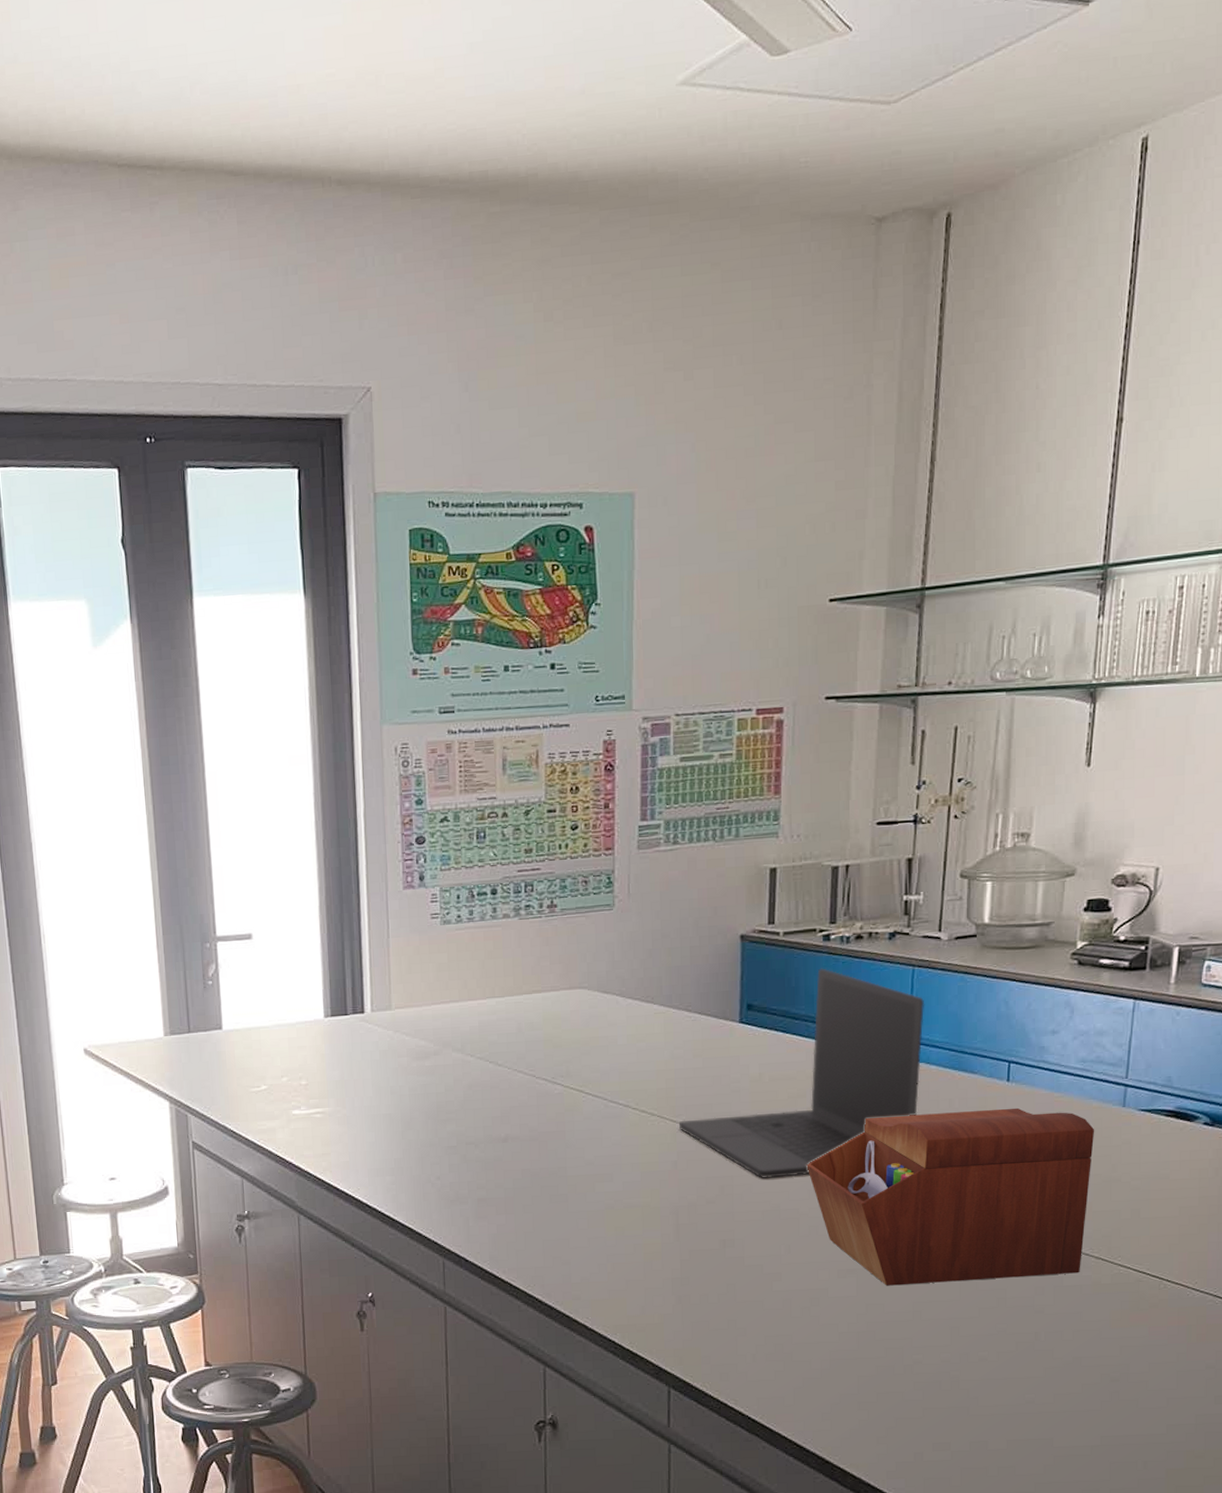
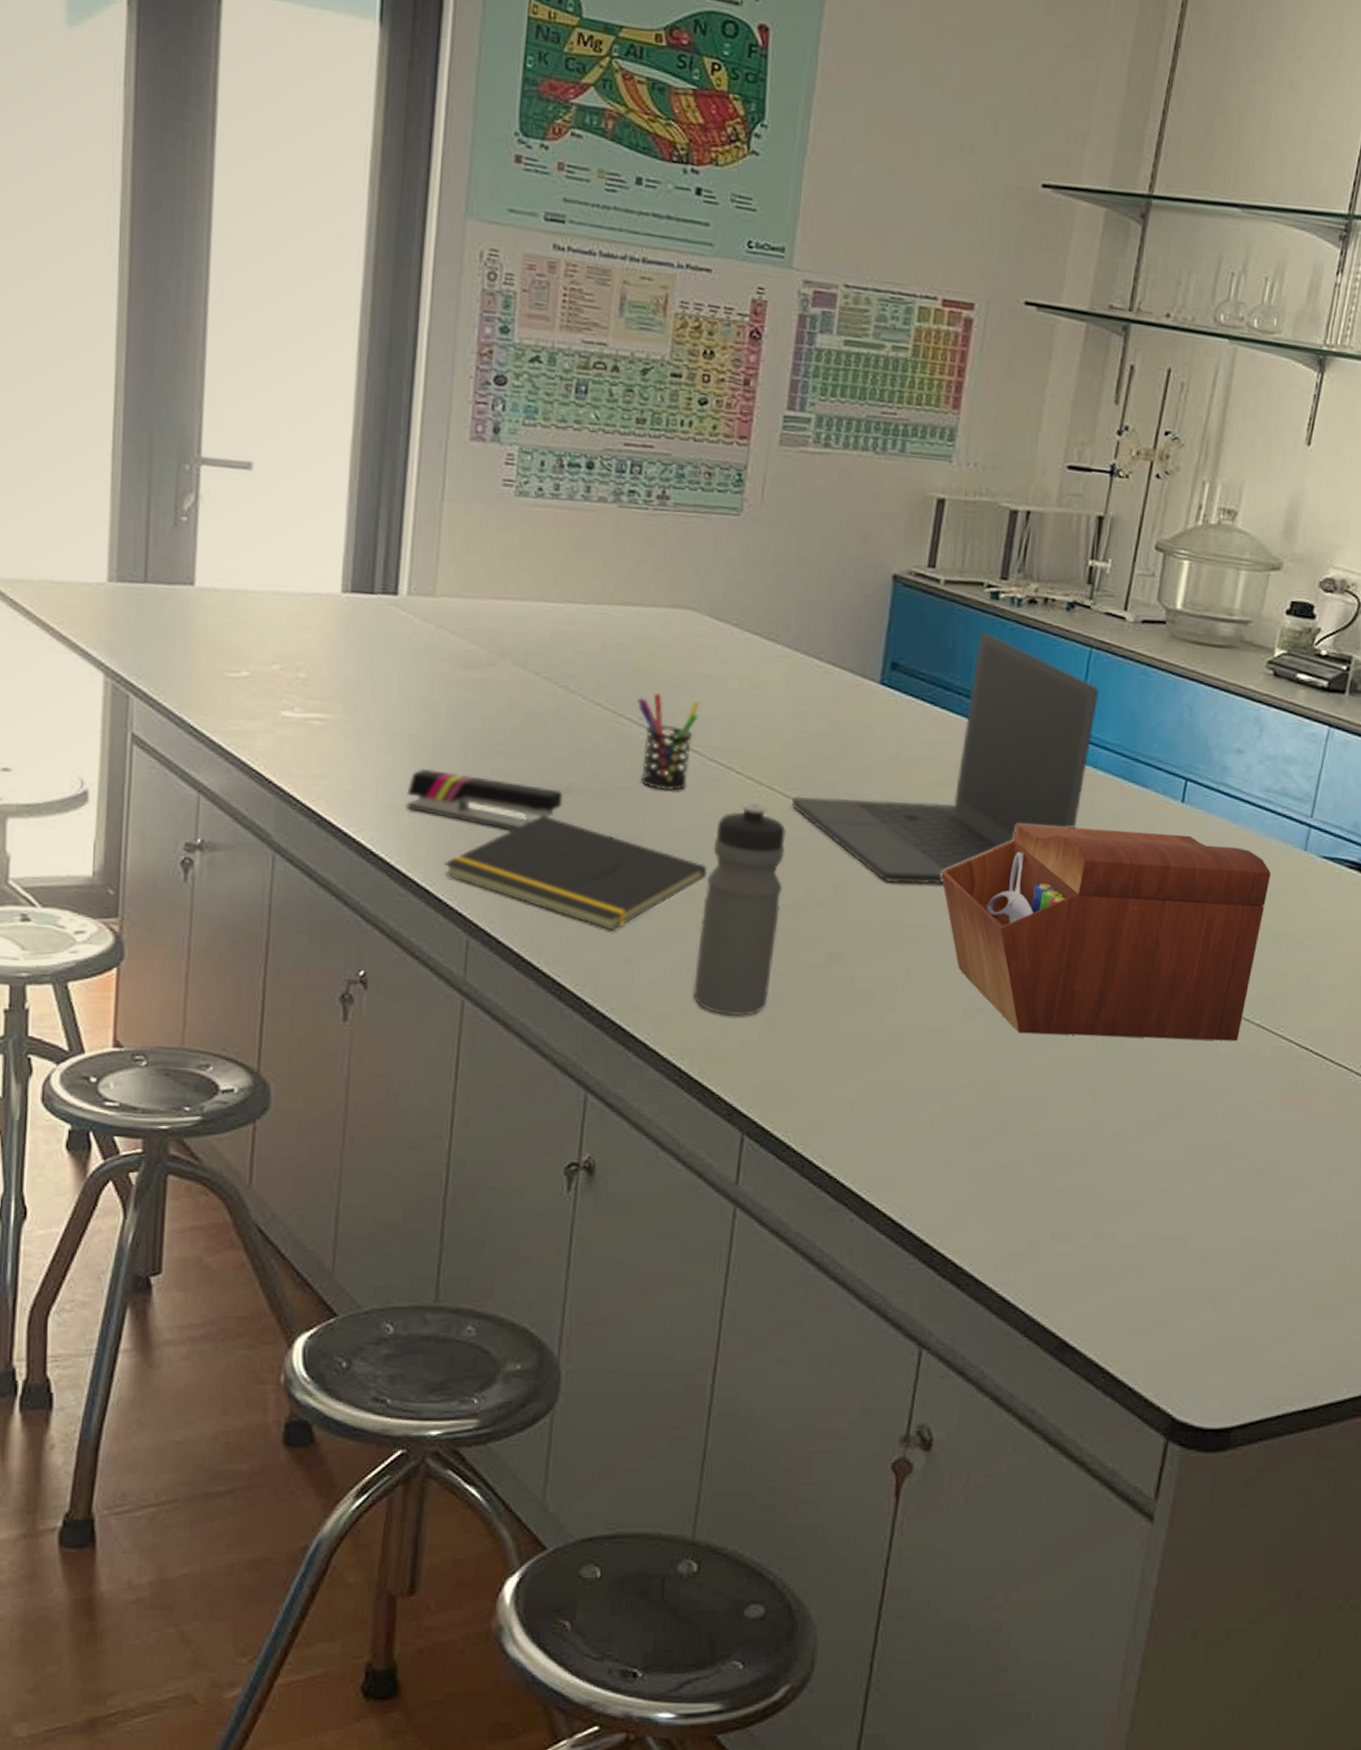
stapler: none [387,1137,502,1177] -> present [406,768,563,832]
notepad: none [420,1162,619,1242] -> present [444,816,708,930]
pen holder: none [549,1056,598,1131] -> present [636,692,699,791]
water bottle: none [617,1130,679,1297] -> present [692,803,786,1016]

